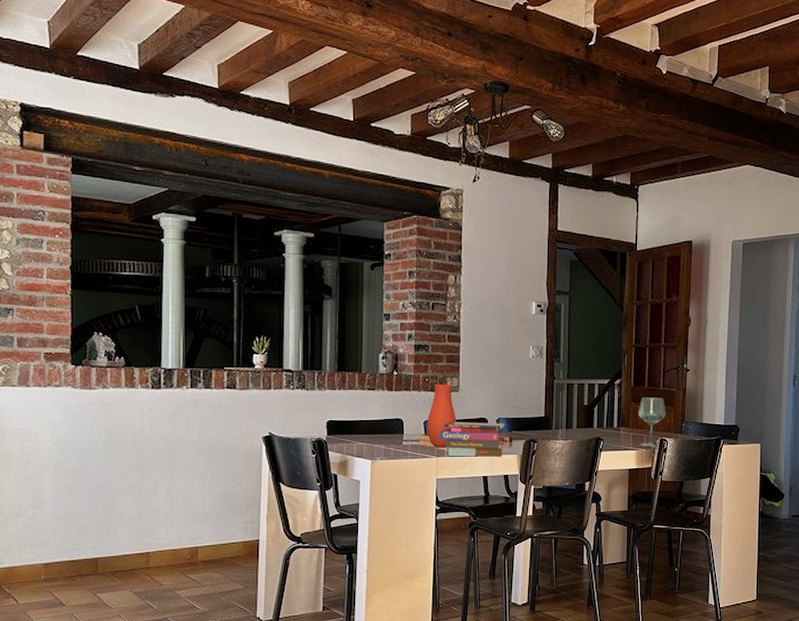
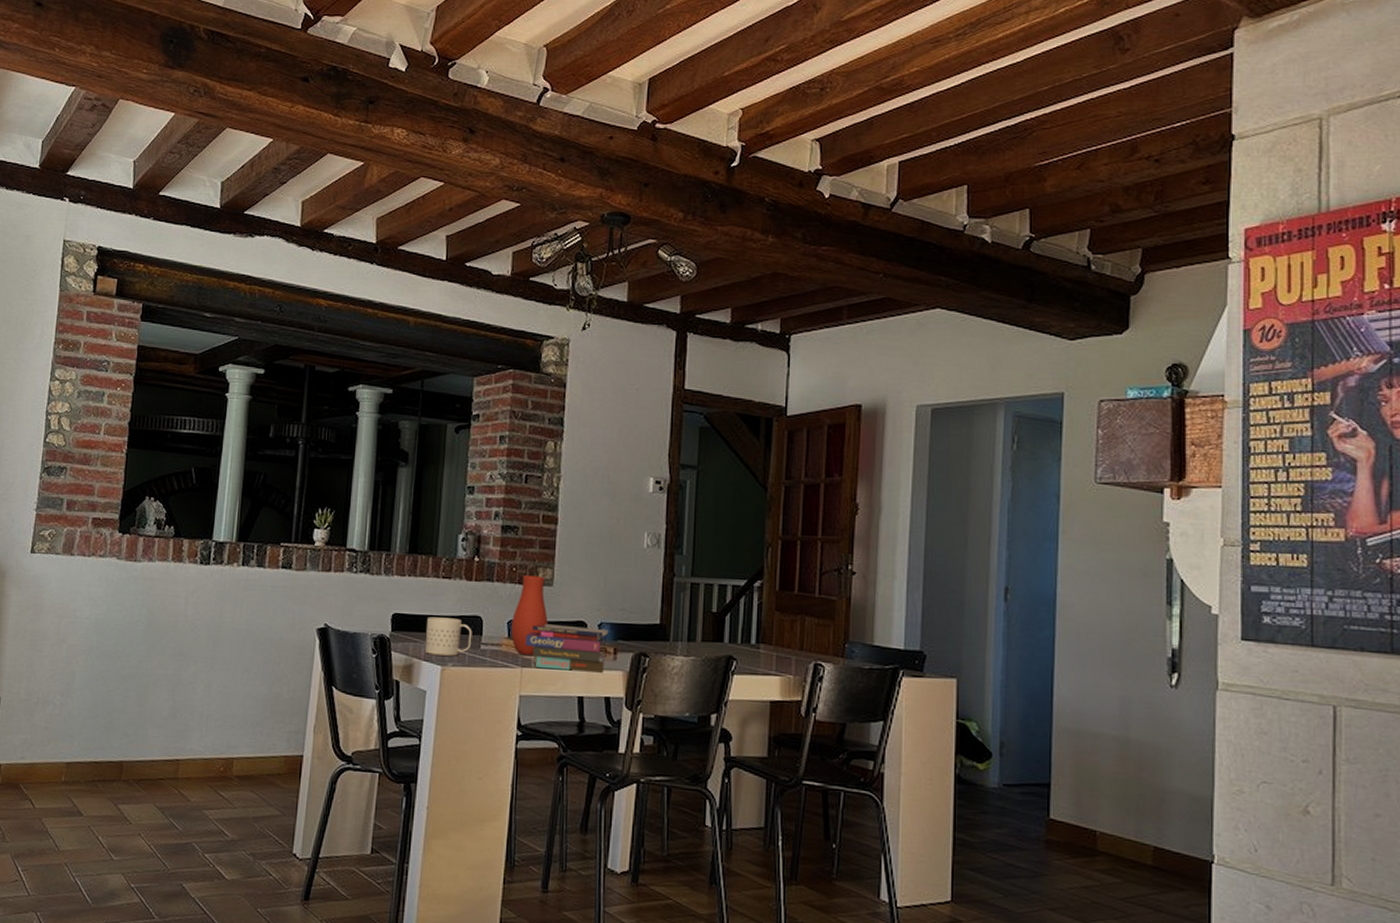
mug: none [356,421,395,452] -> present [424,616,472,656]
wine glass: present [638,397,666,448] -> none [784,606,823,675]

